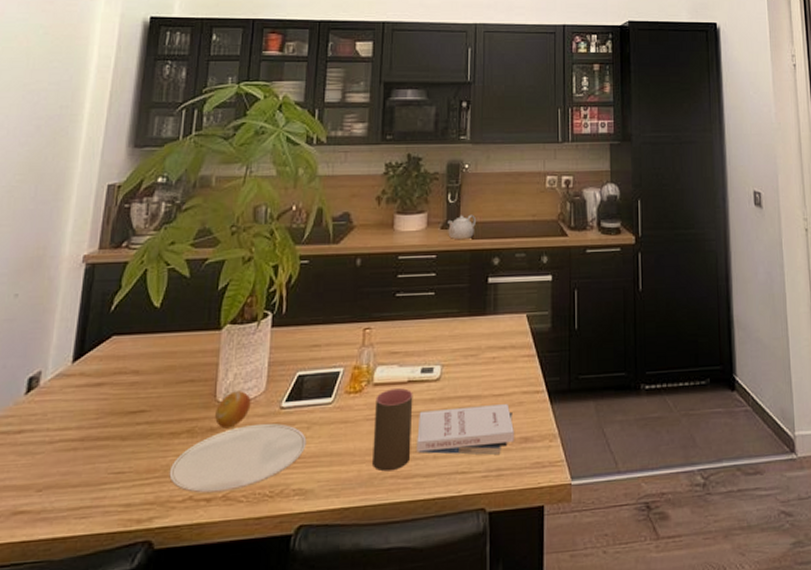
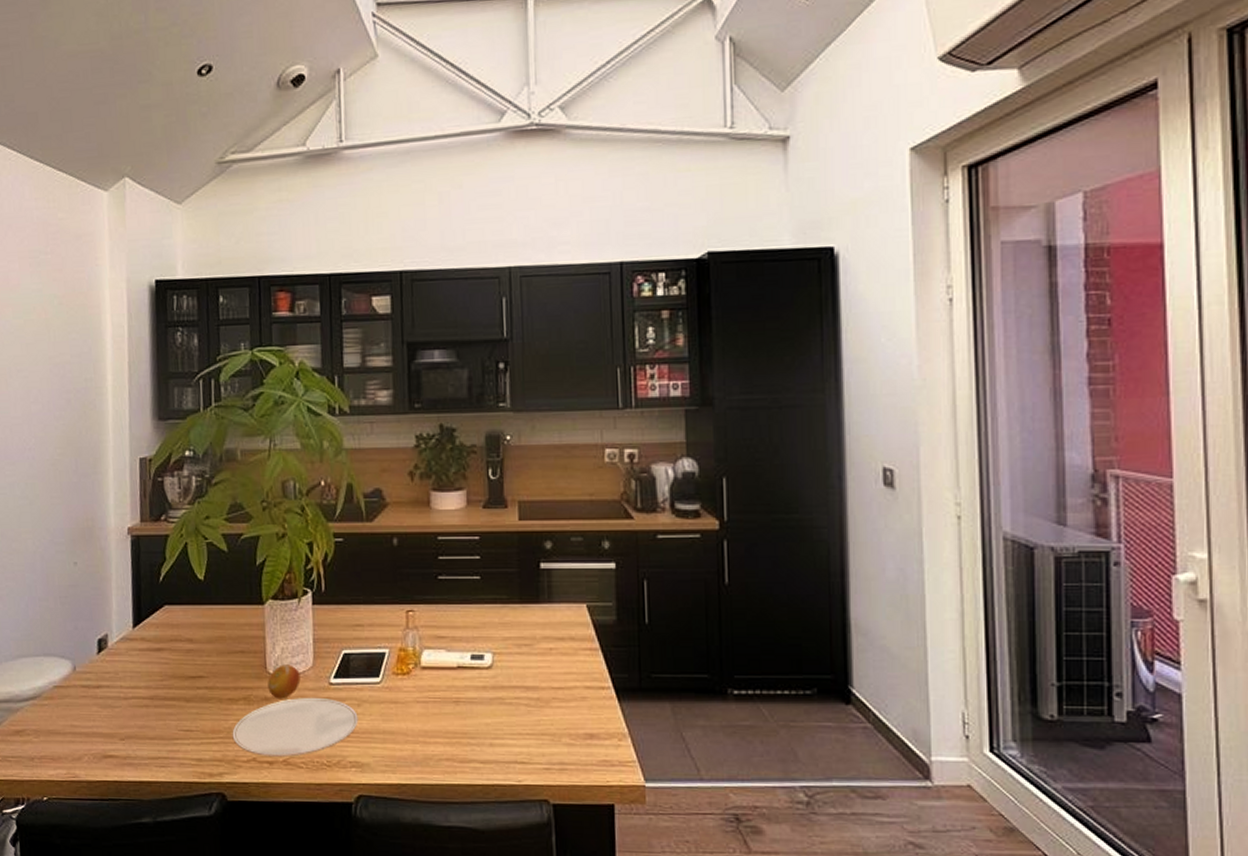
cup: present [373,388,413,472] -> none [424,674,466,754]
books: present [417,404,514,455] -> none [471,697,578,748]
teapot: present [448,214,476,240] -> none [490,492,522,521]

